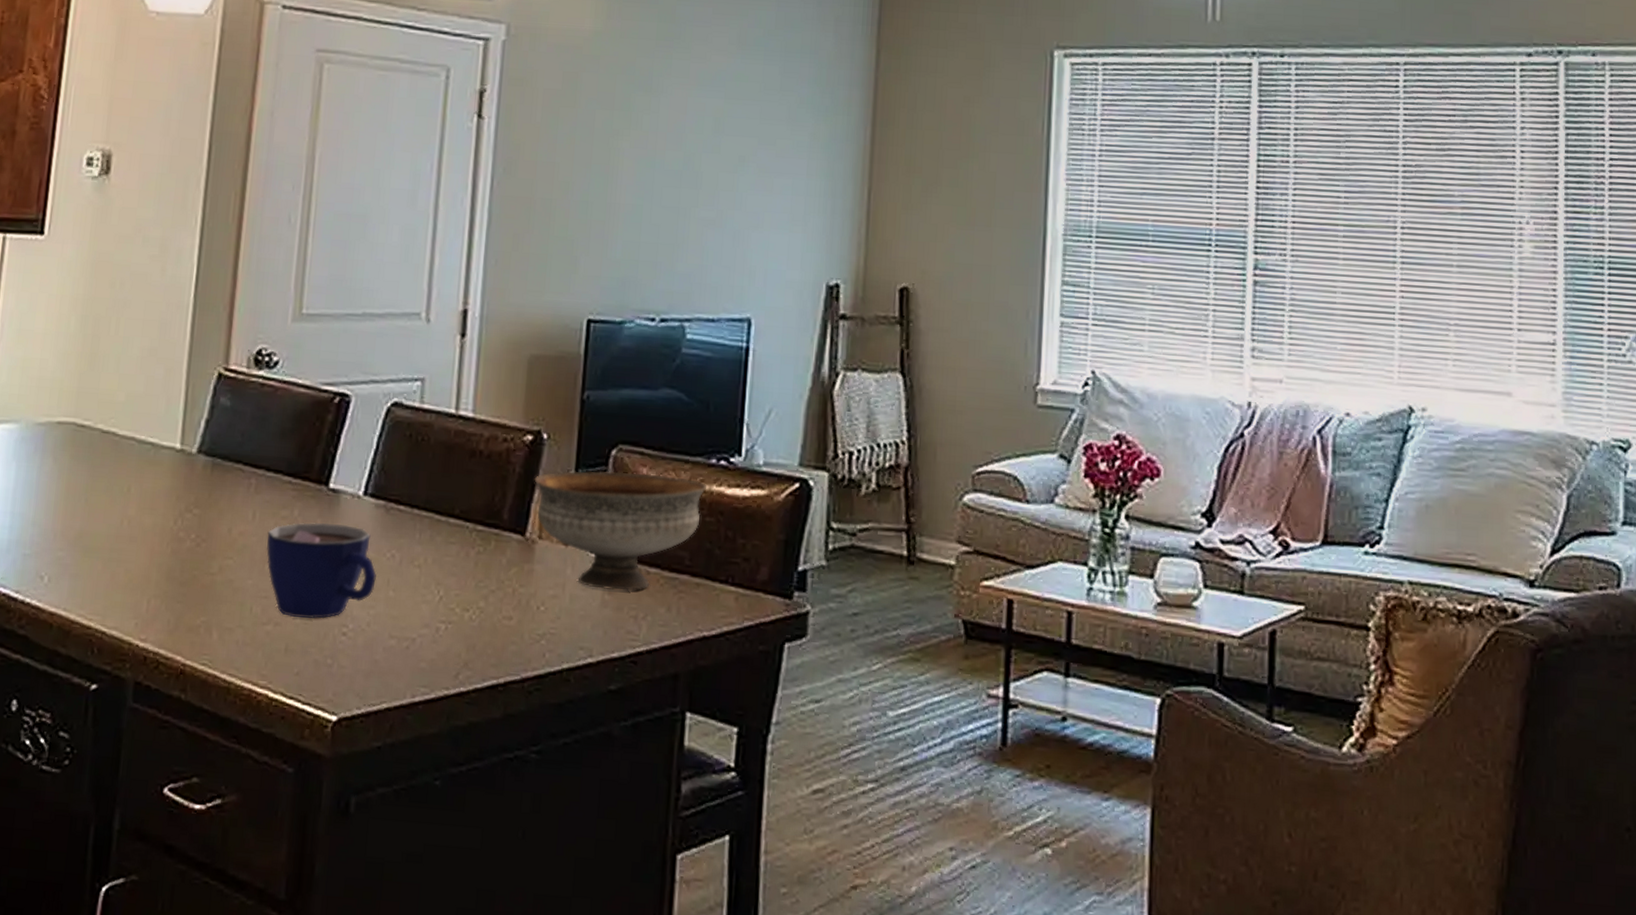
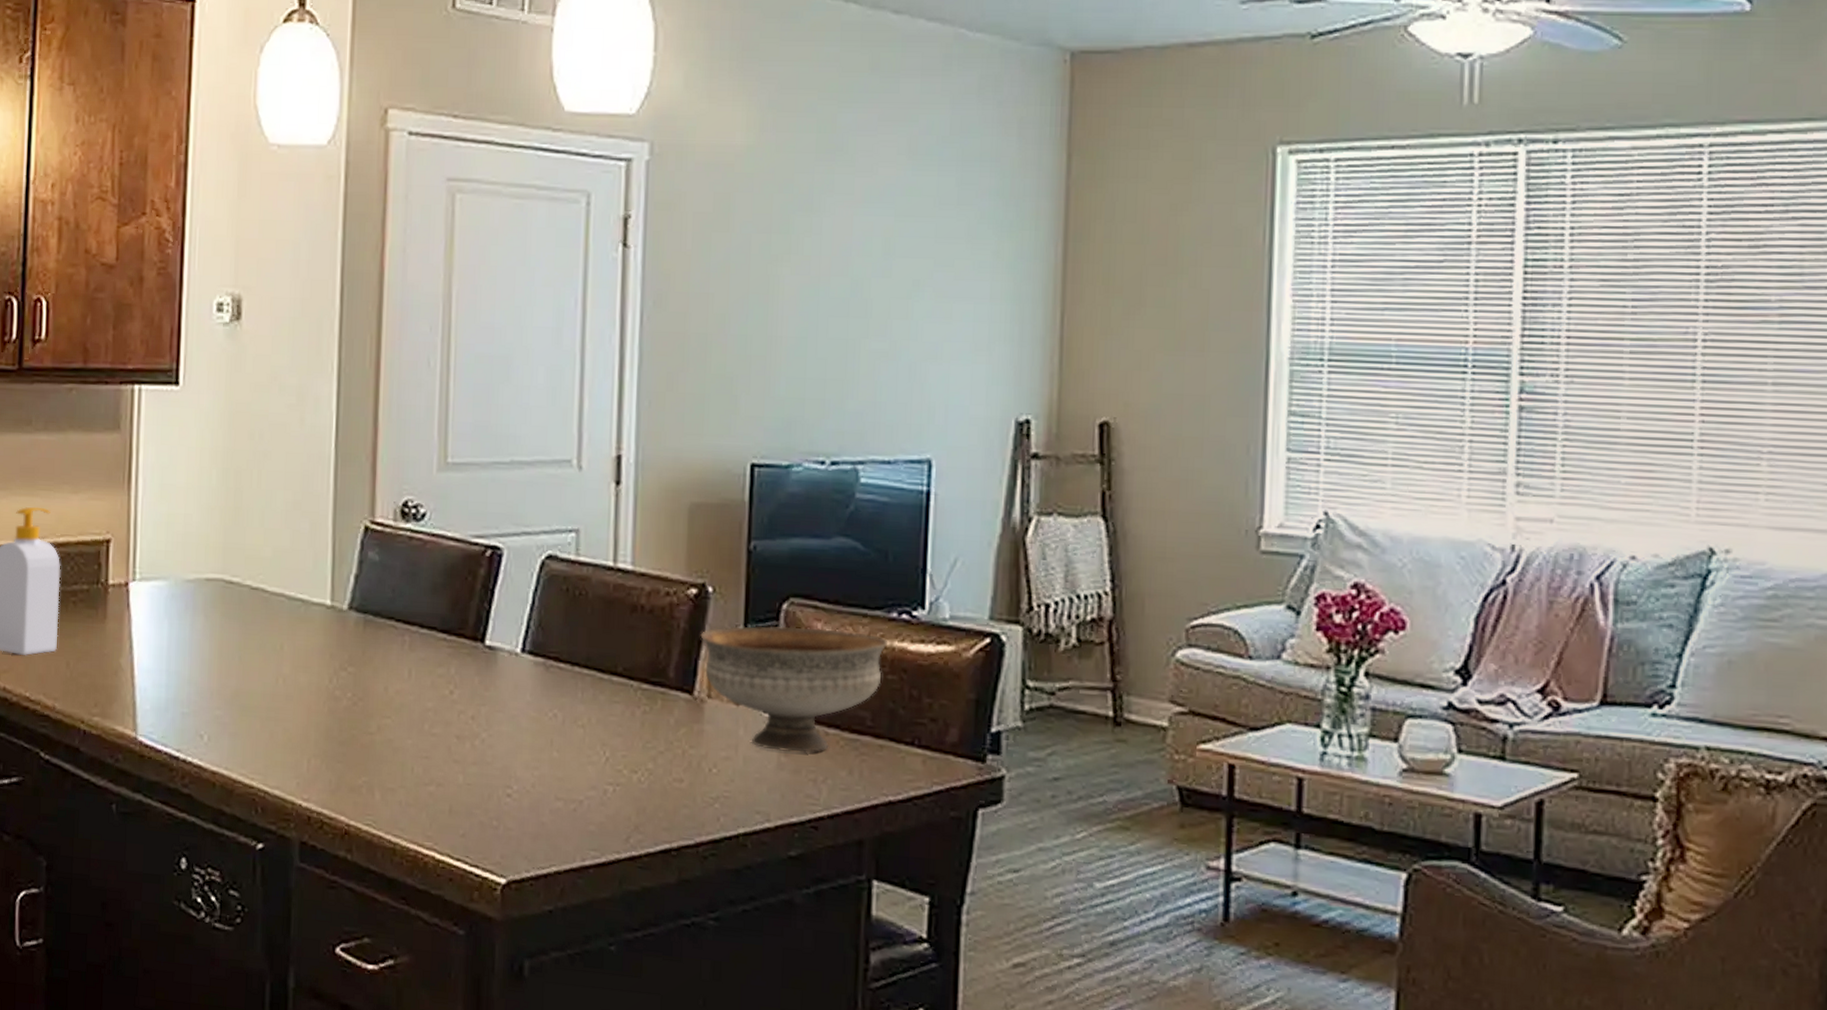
cup: present [267,522,376,619] -> none [424,681,539,780]

